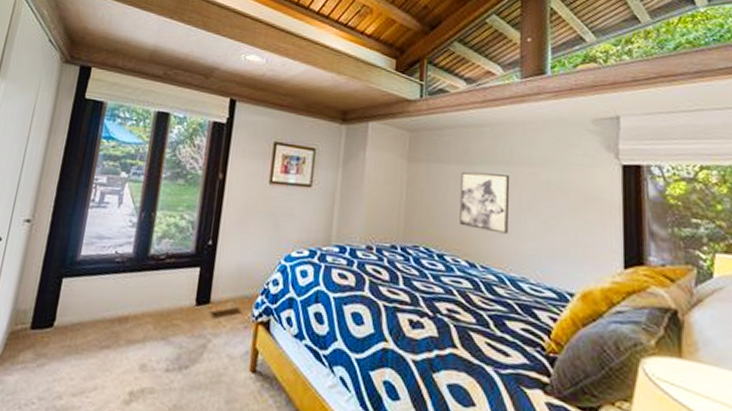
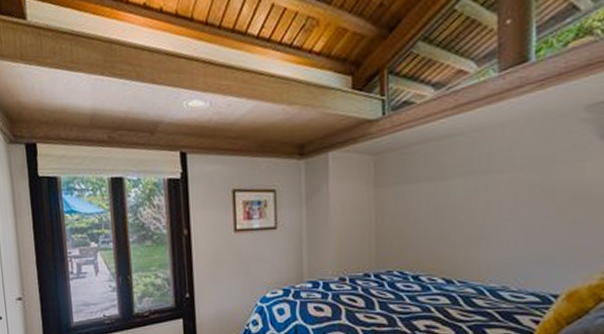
wall art: present [459,171,510,234] -> none [433,185,488,247]

